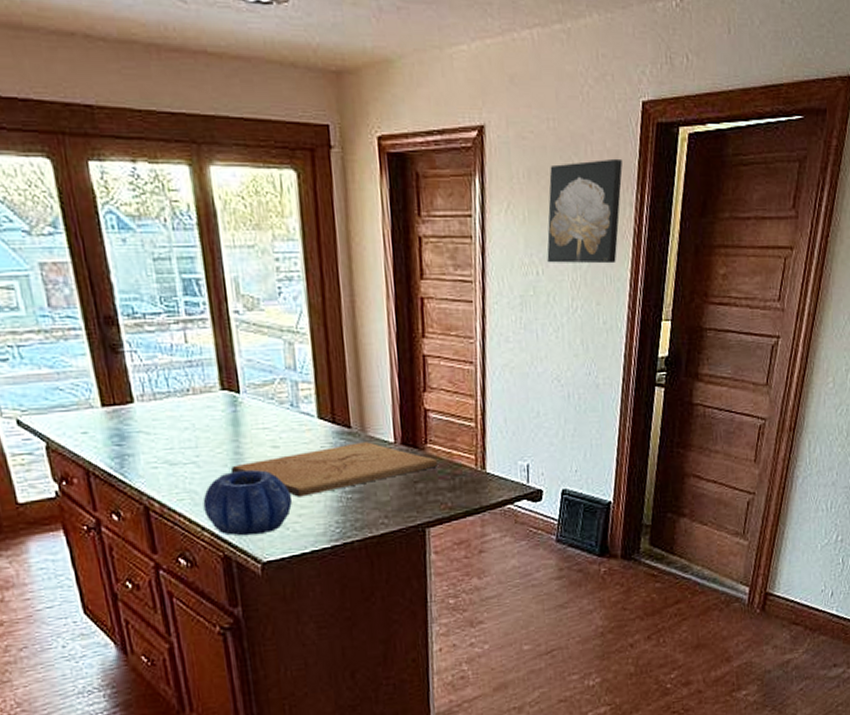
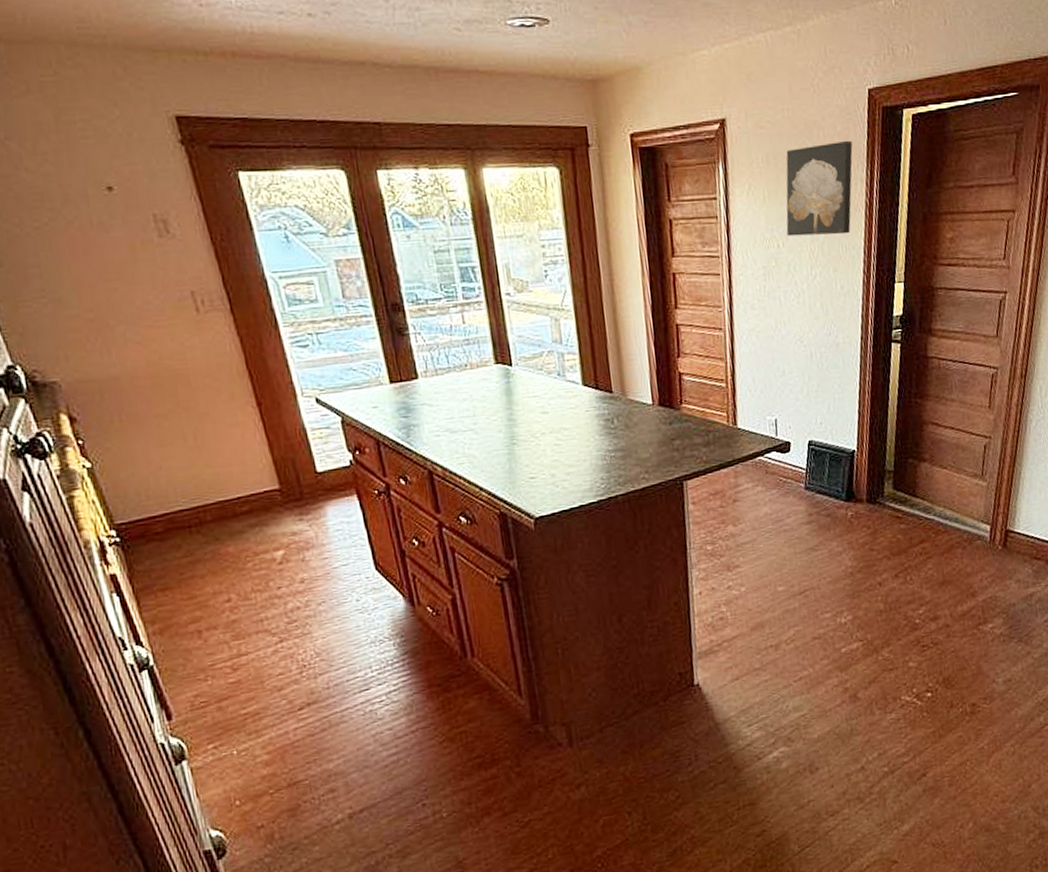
decorative bowl: present [202,469,292,536] -> none [480,434,561,495]
cutting board: present [231,442,437,497] -> none [506,404,692,458]

